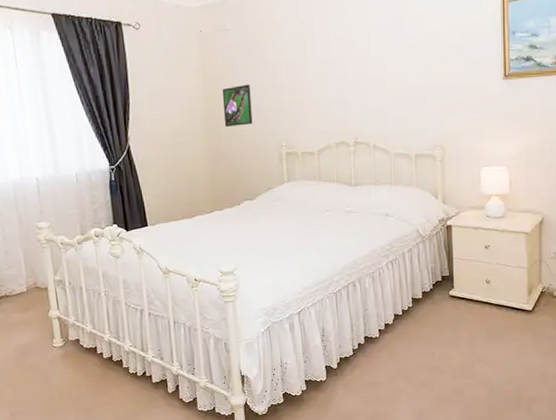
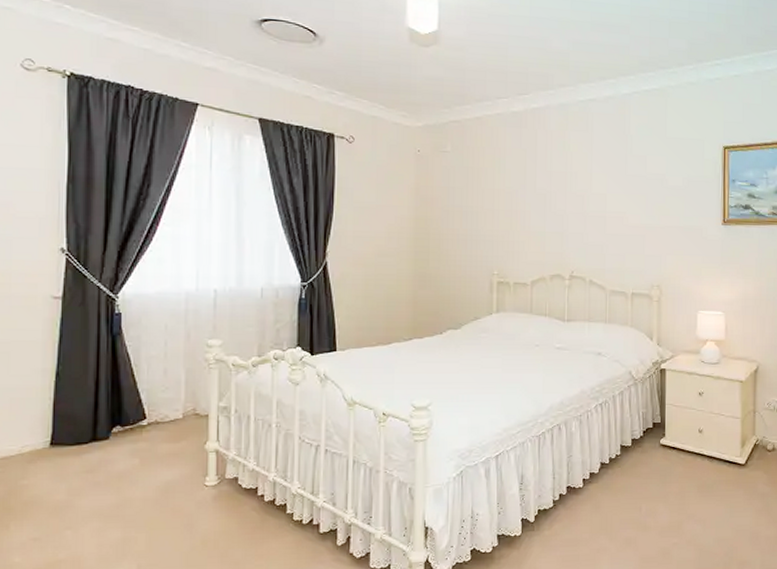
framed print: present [223,84,253,127] -> none [434,208,465,250]

